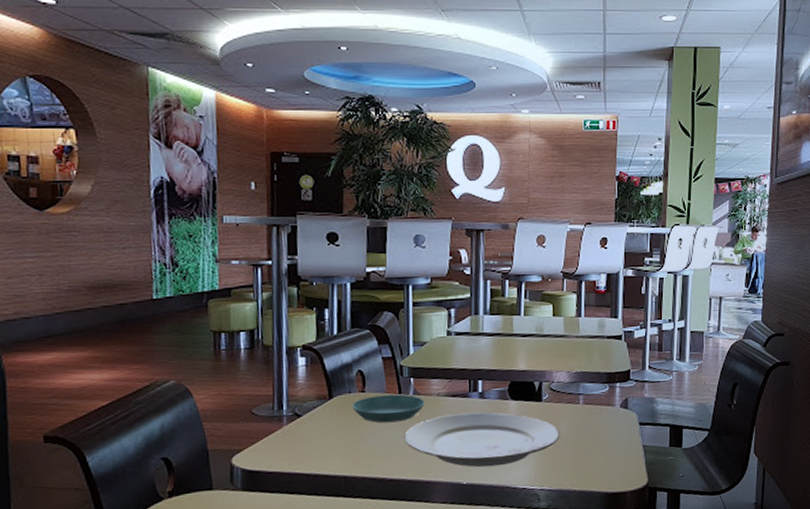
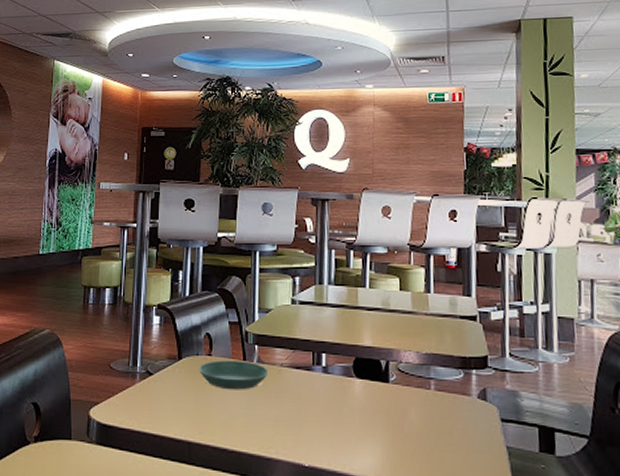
plate: present [404,412,560,468] -> none [247,387,410,451]

